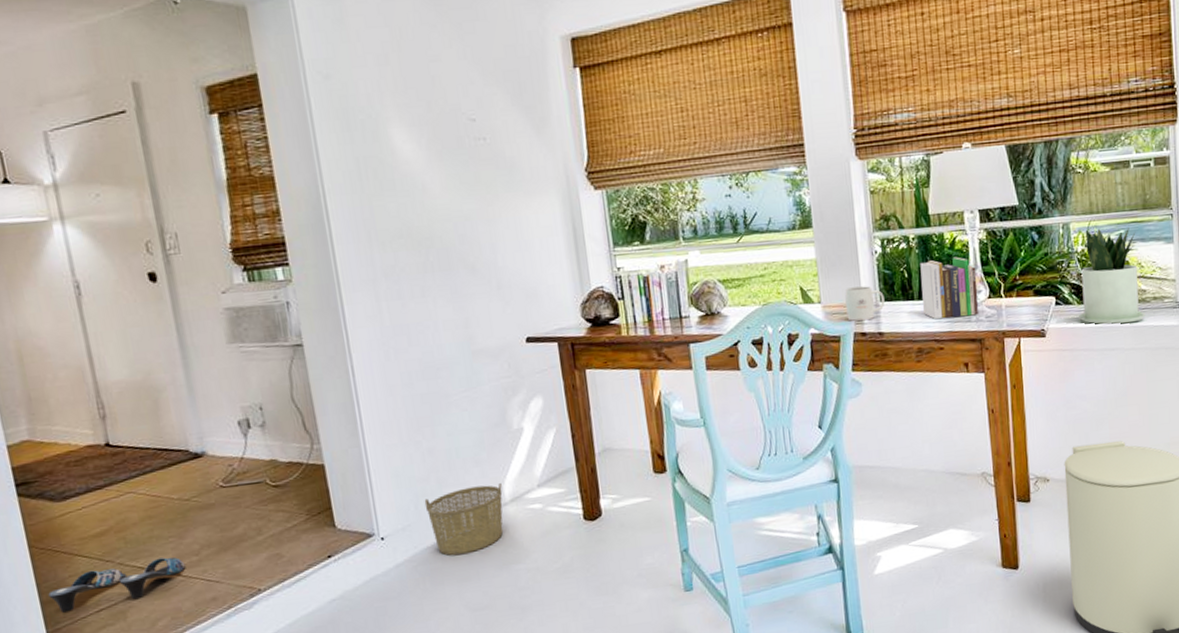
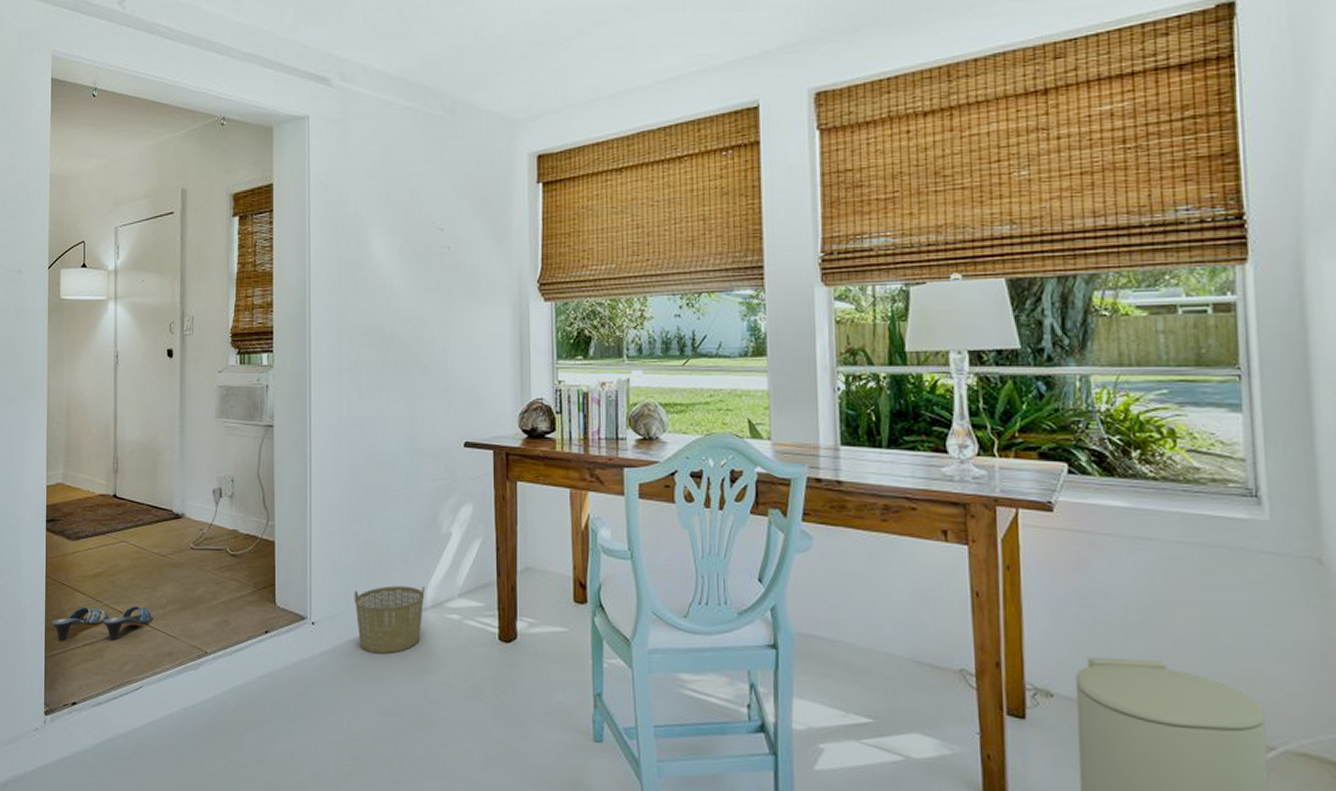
mug: present [845,286,885,322] -> none [799,426,846,466]
books: present [920,257,978,319] -> none [891,403,964,474]
planter: present [1077,226,1146,325] -> none [1099,384,1199,508]

